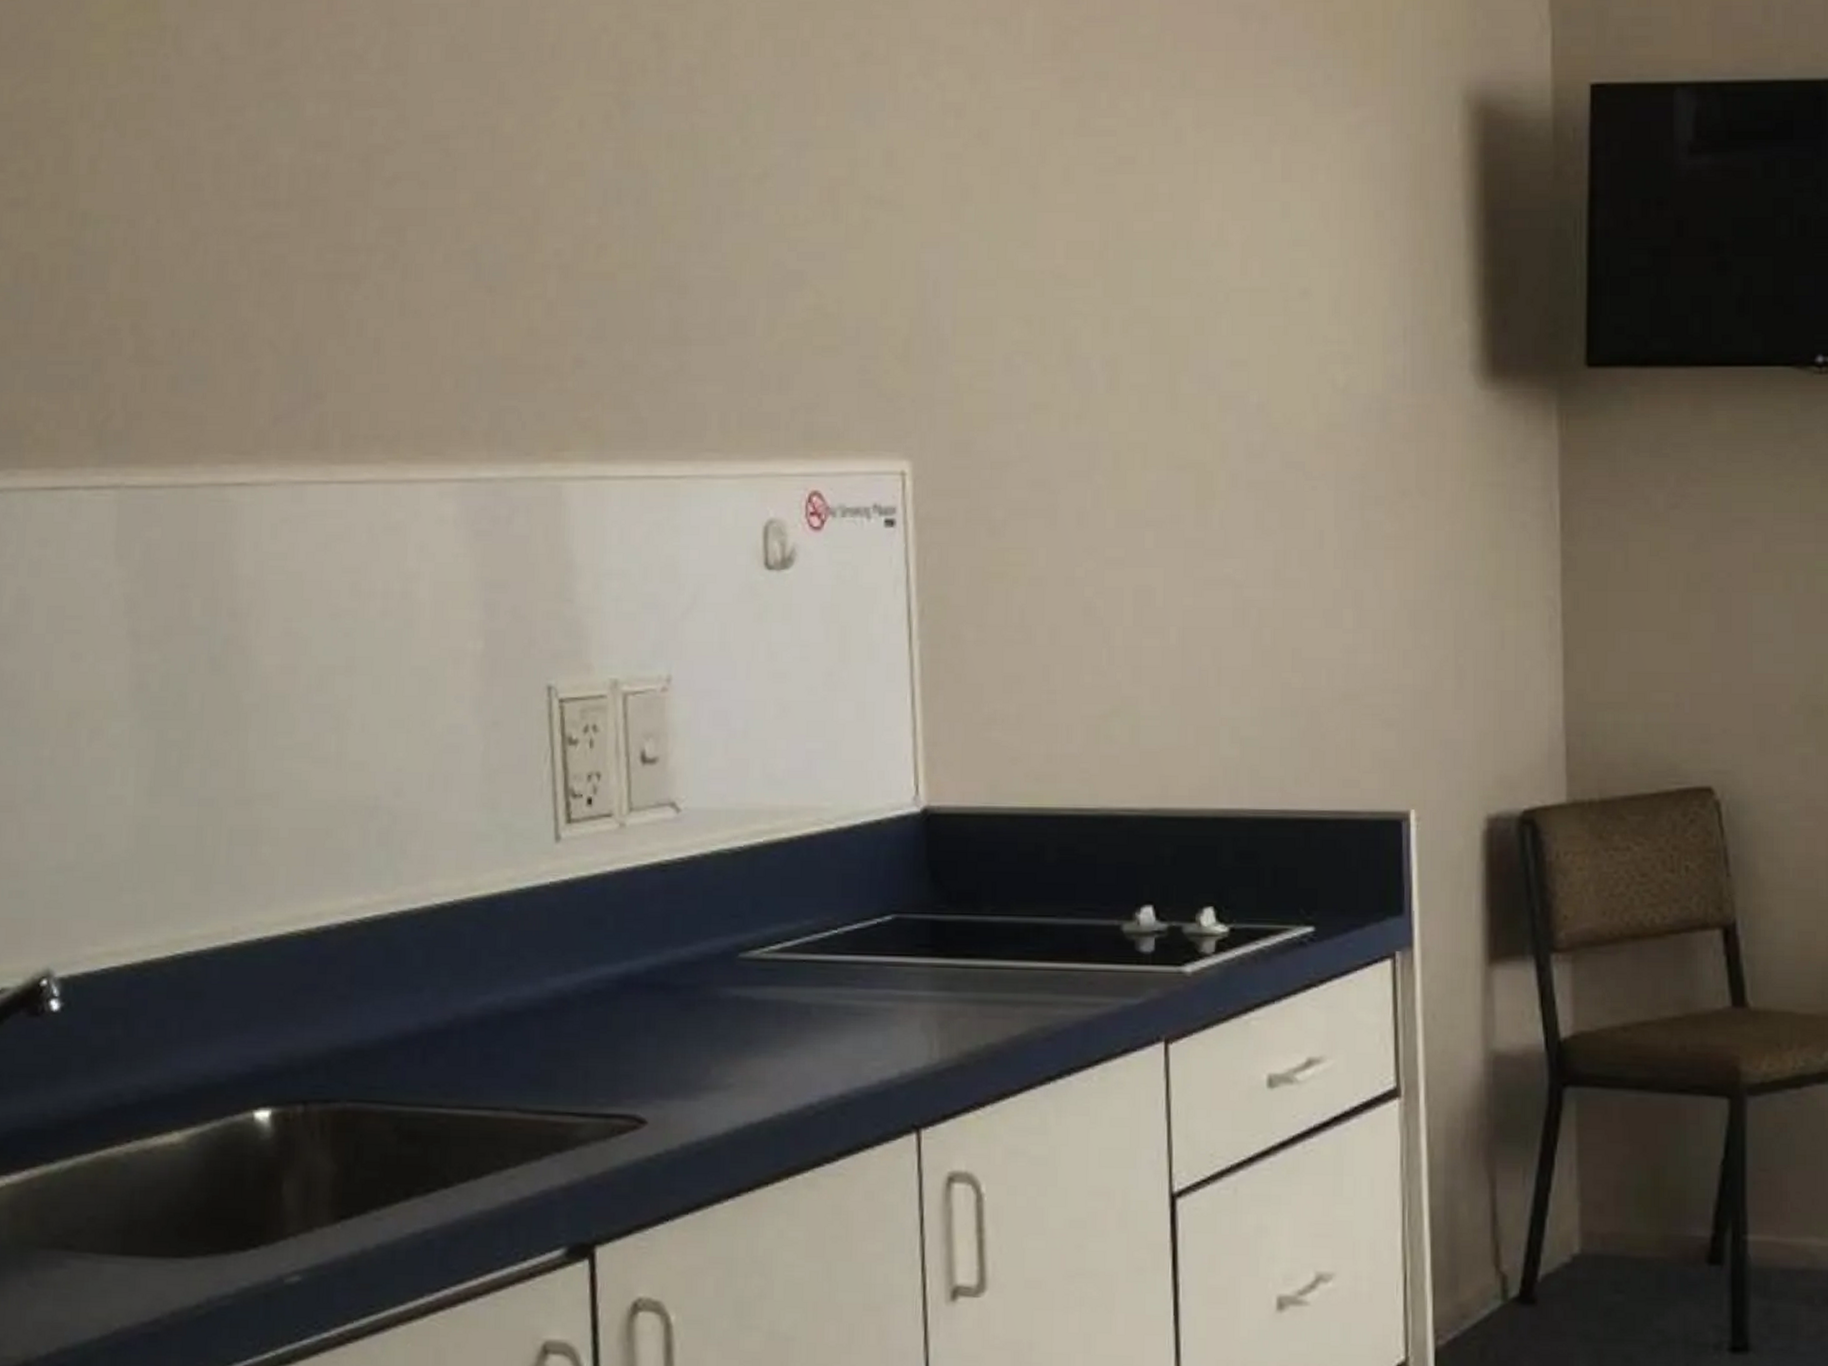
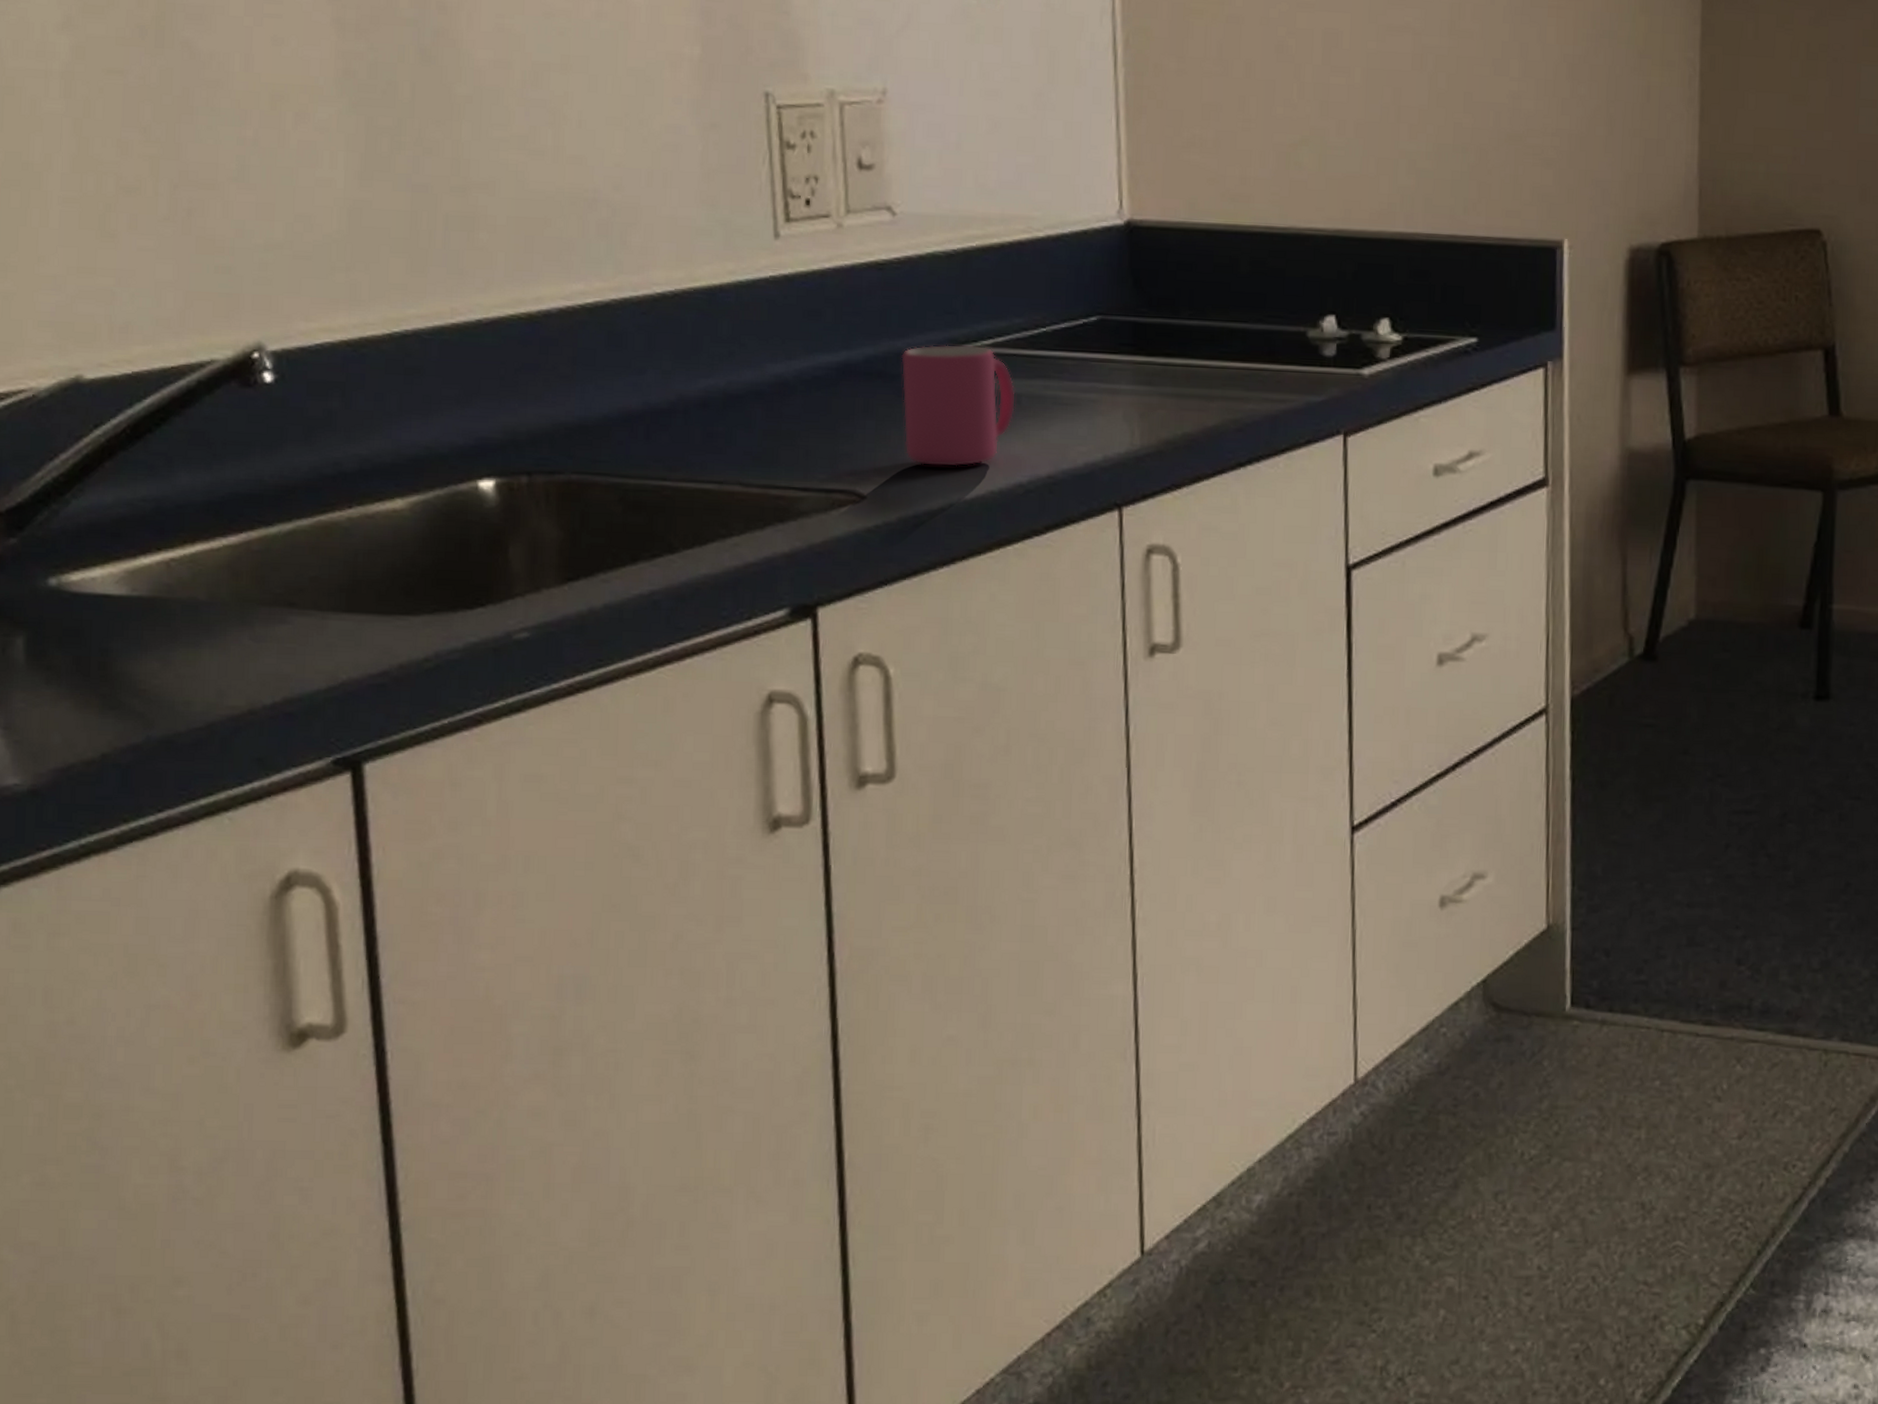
mug: none [684,950,805,1088] -> present [901,344,1016,468]

